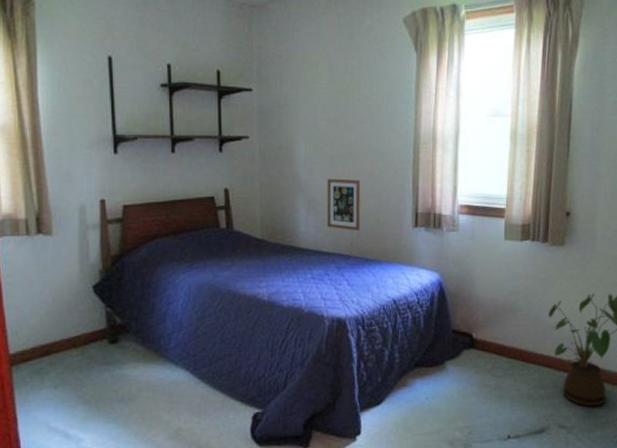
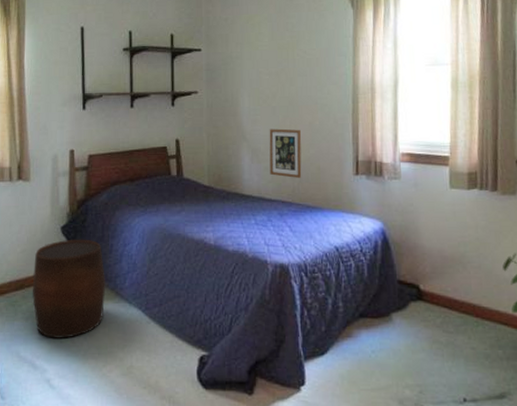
stool: none [61,298,148,406] -> present [32,239,106,338]

